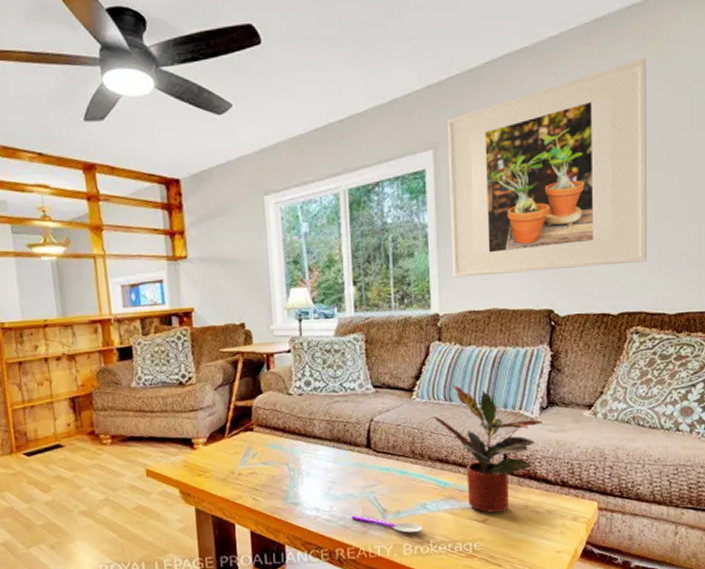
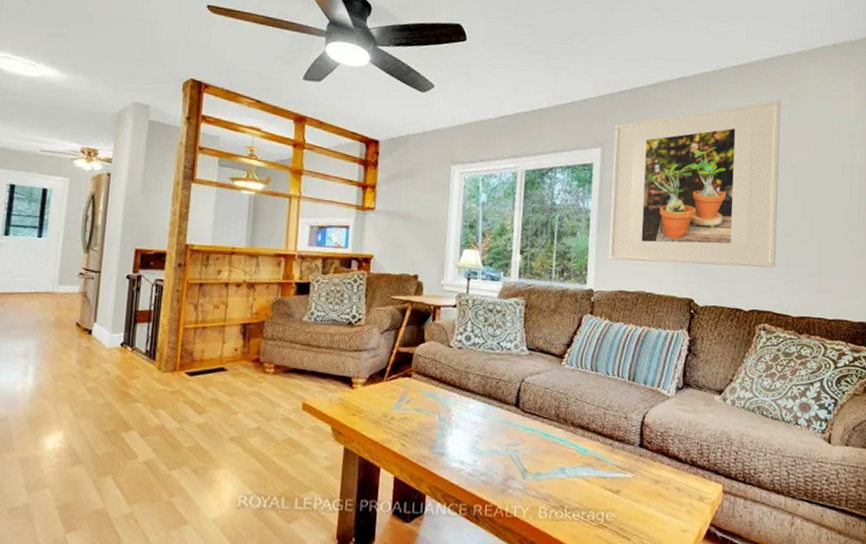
spoon: present [351,515,423,533] -> none [493,472,559,497]
potted plant: present [432,385,543,514] -> none [579,356,678,486]

